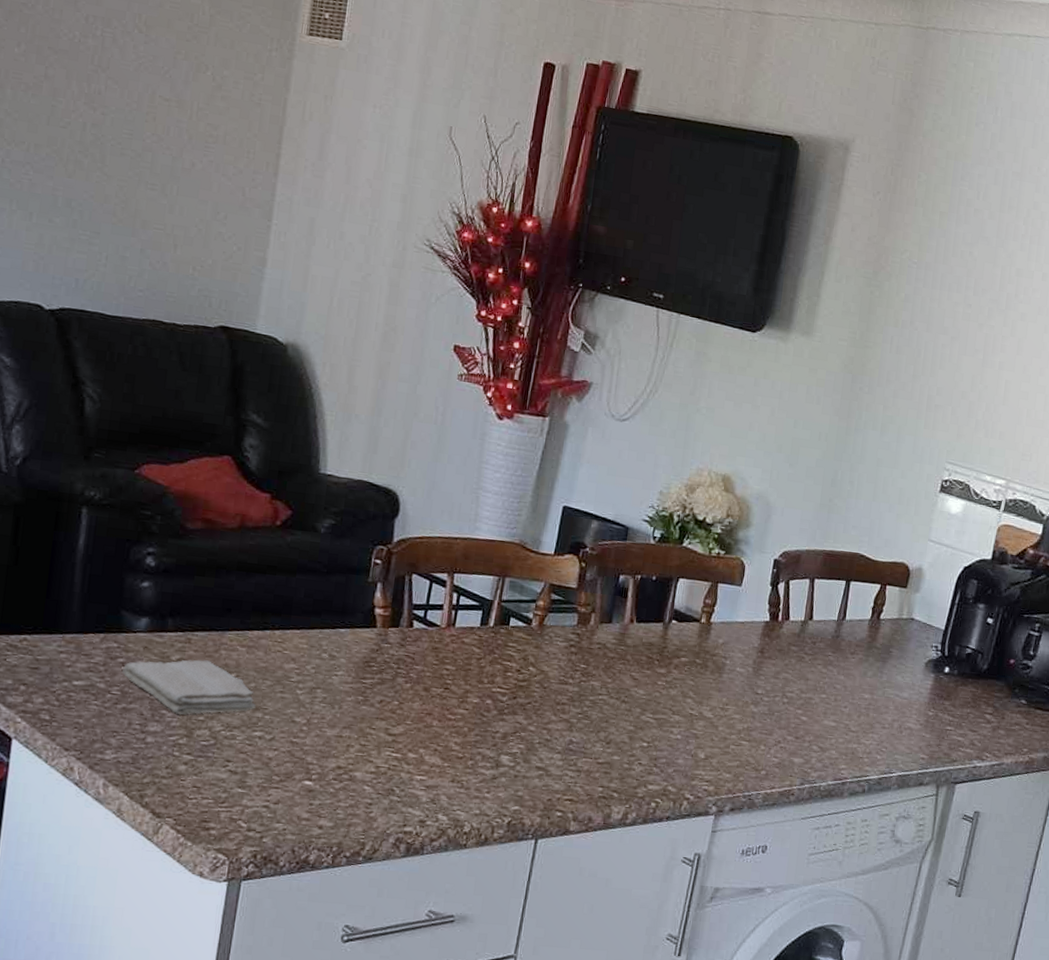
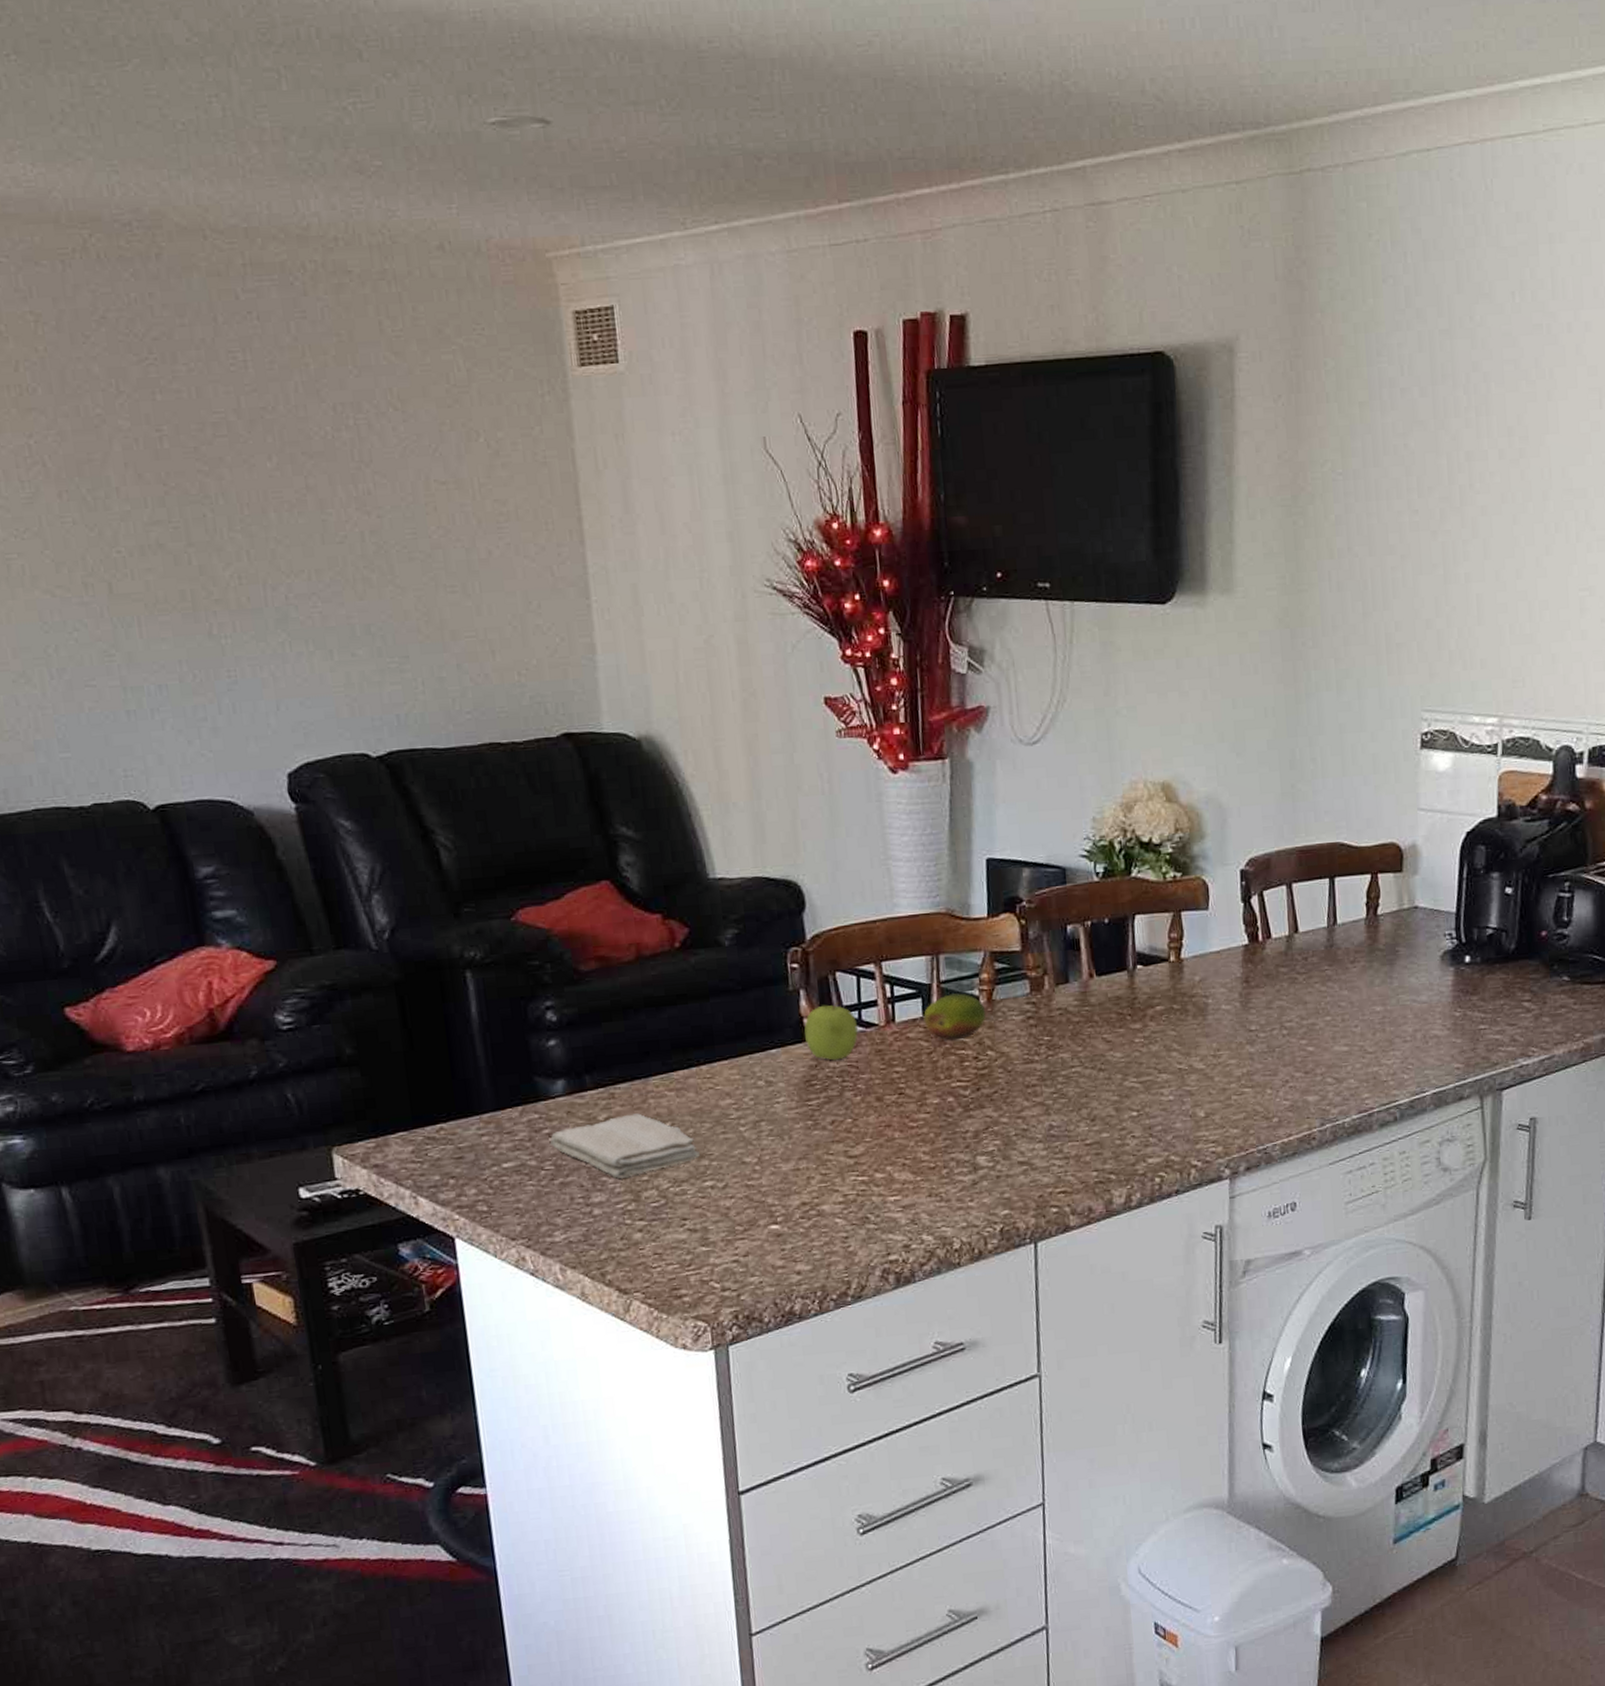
fruit: none [373,599,422,650] -> present [804,1001,858,1061]
fruit: none [480,612,536,653] -> present [923,993,986,1041]

